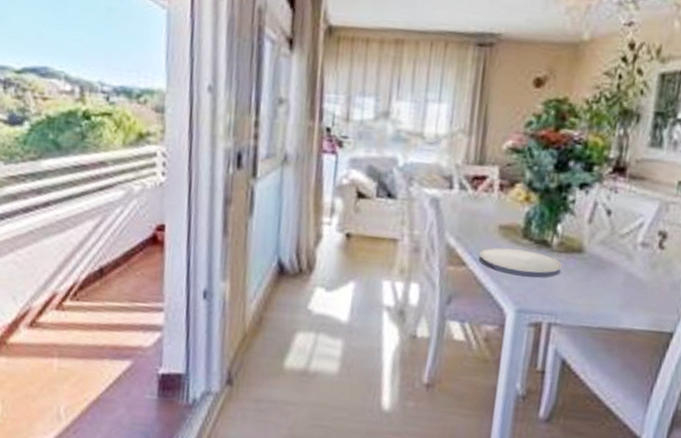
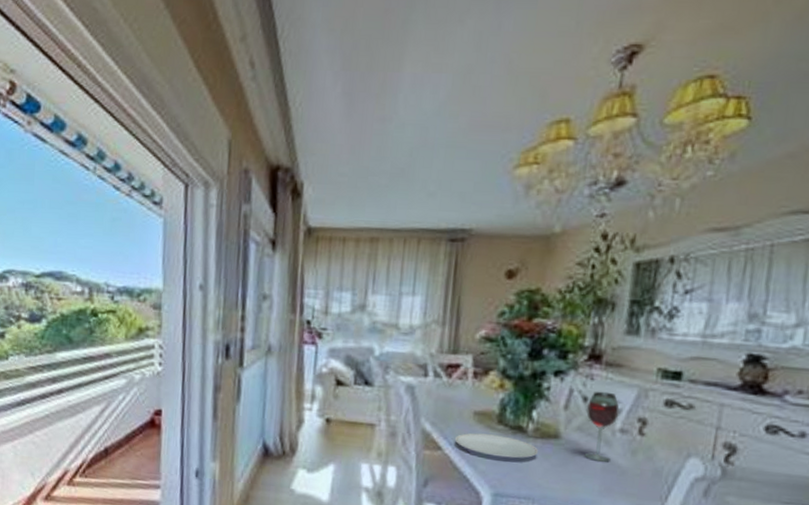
wineglass: none [606,204,642,277] -> present [584,391,620,463]

